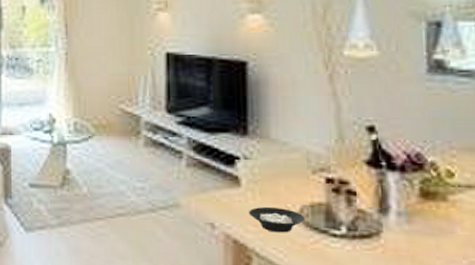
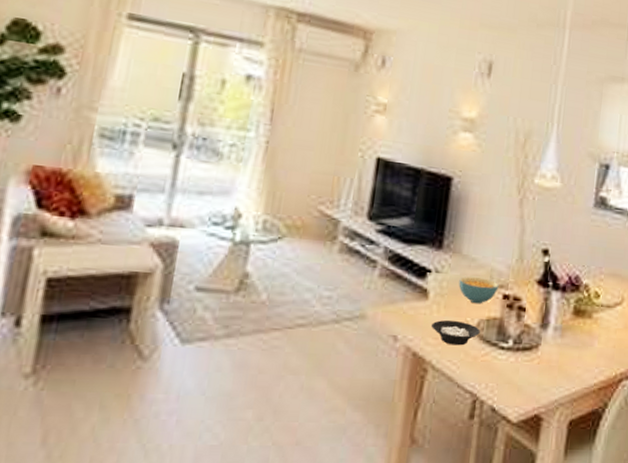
cereal bowl: none [272,162,319,190] -> present [458,277,499,304]

